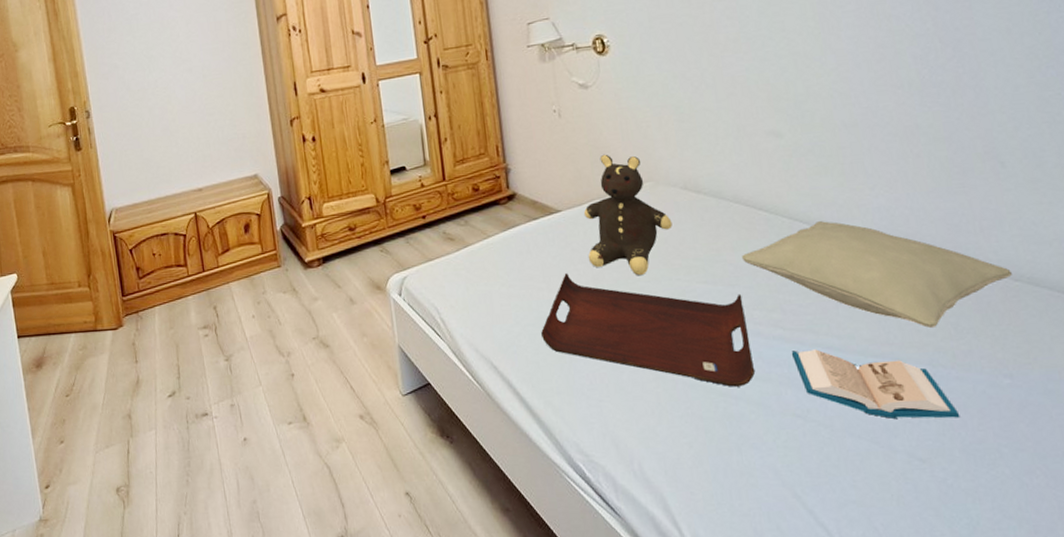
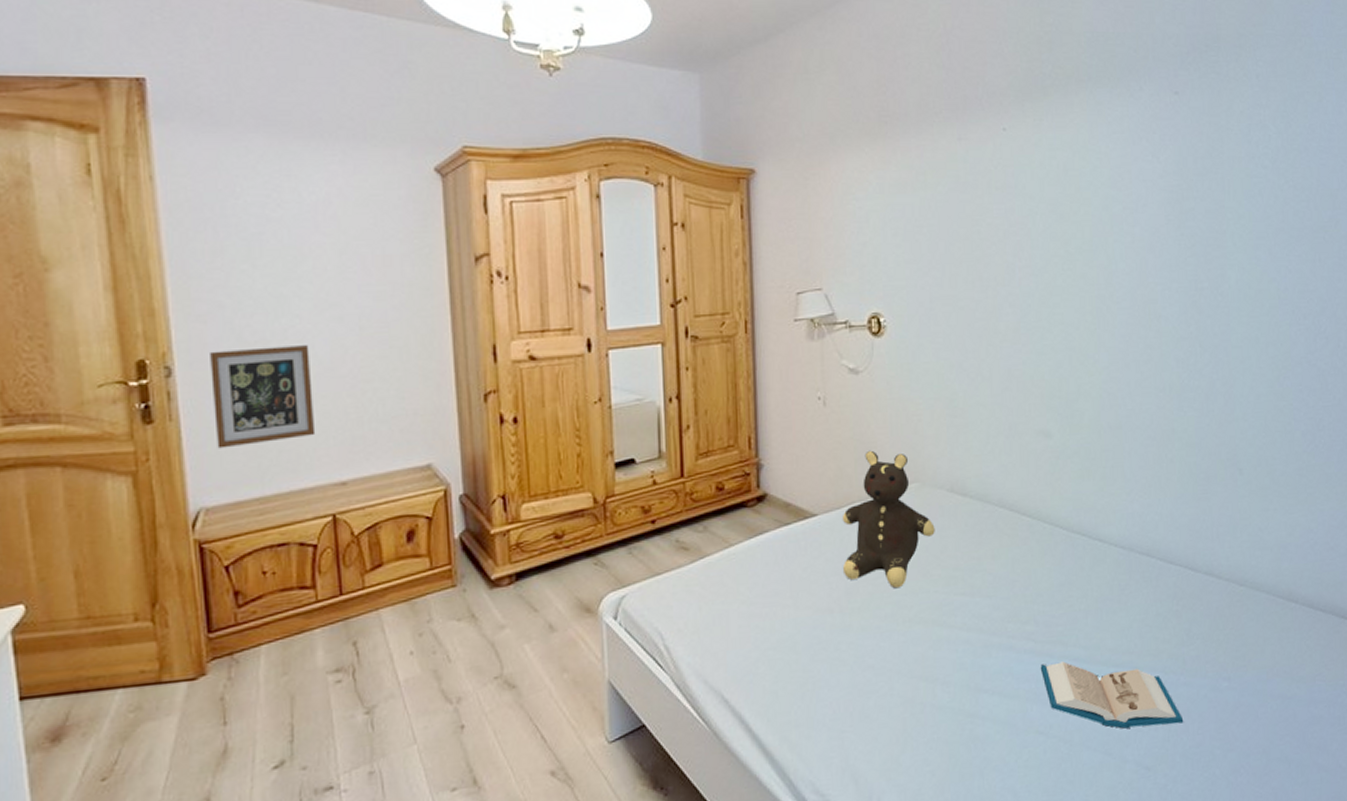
picture frame: none [111,91,180,167] -> present [210,345,316,449]
serving tray: present [541,273,756,387] -> none [783,587,1004,707]
pillow: present [742,221,1012,328] -> none [1002,527,1238,635]

